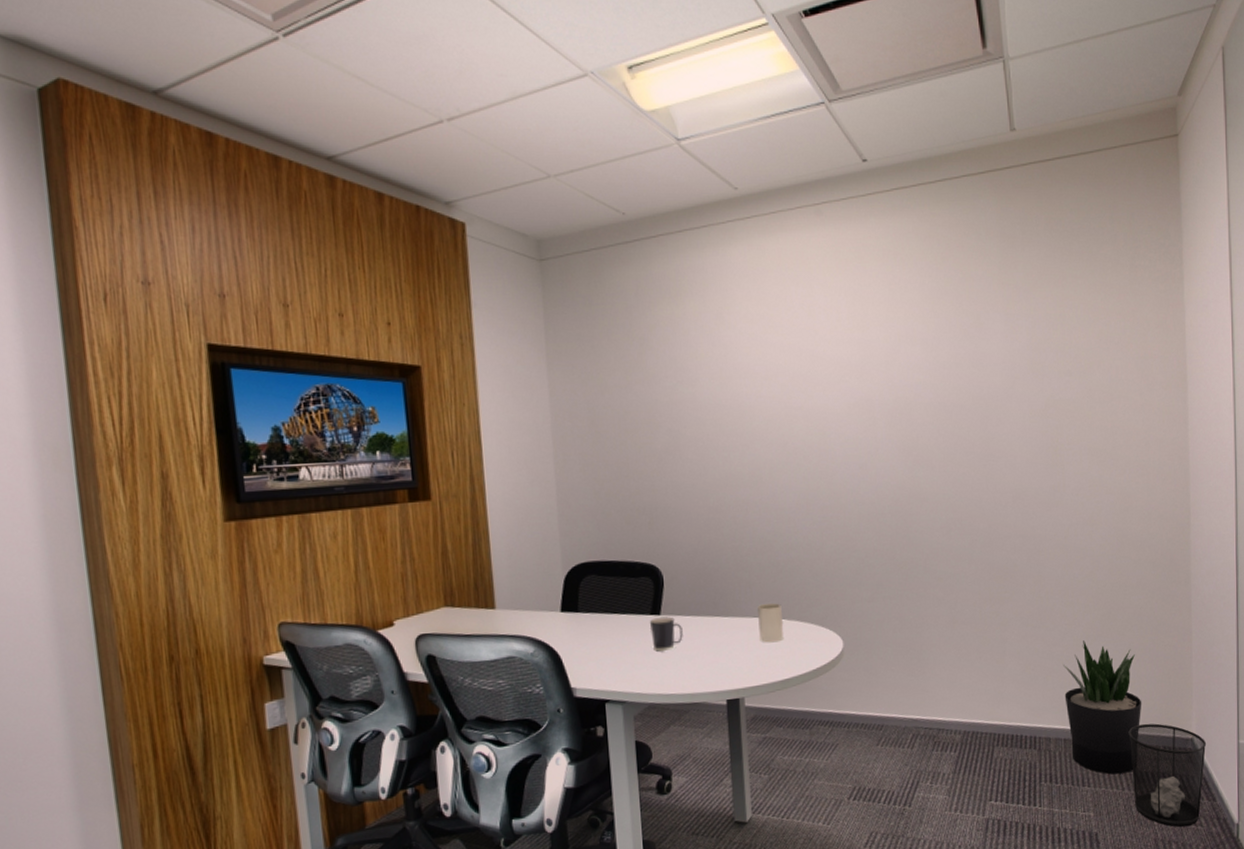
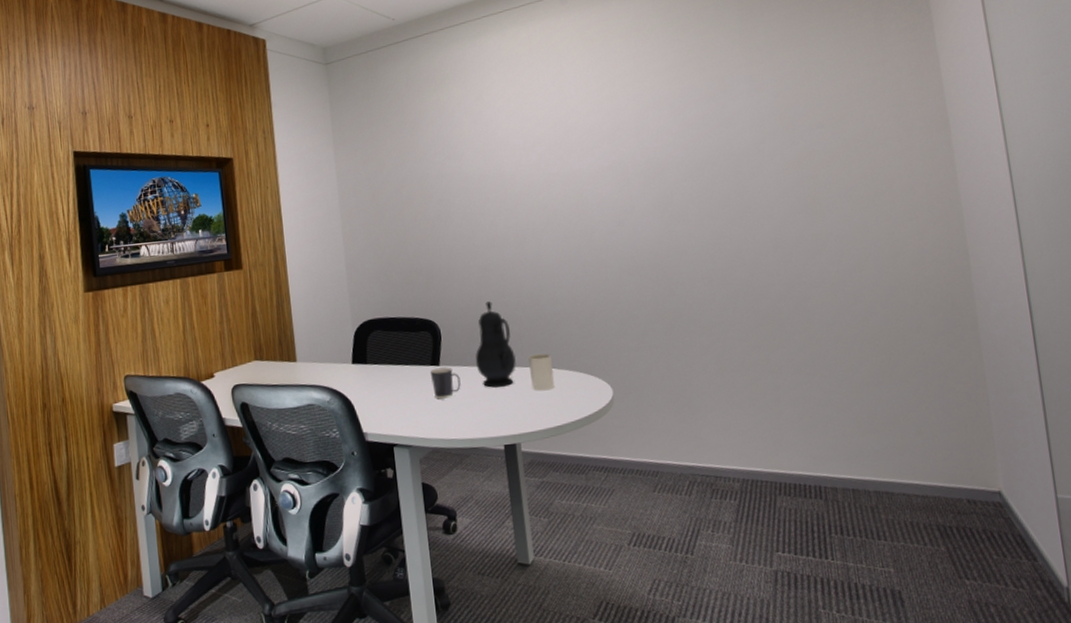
coffeepot: none [700,546,744,639] -> present [475,301,516,388]
planter: present [1063,640,1142,775] -> none [844,387,938,528]
waste bin: present [1128,723,1207,827] -> none [924,474,1020,588]

